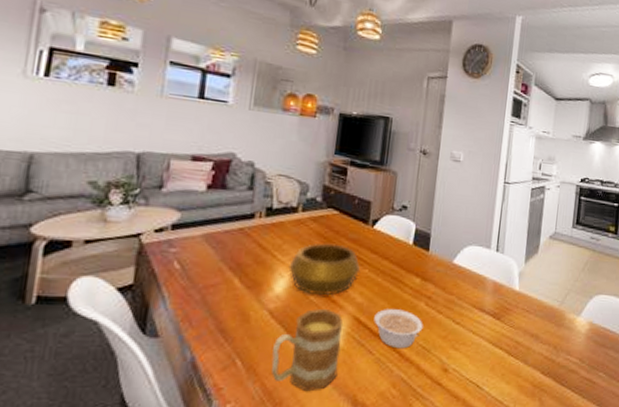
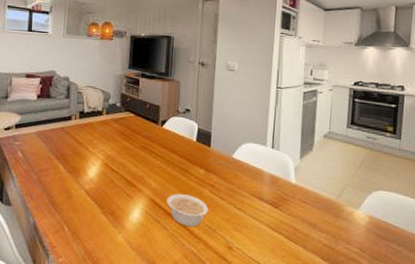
mug: present [271,308,344,392] -> none [89,190,143,255]
decorative bowl: present [288,243,361,296] -> none [98,139,154,181]

